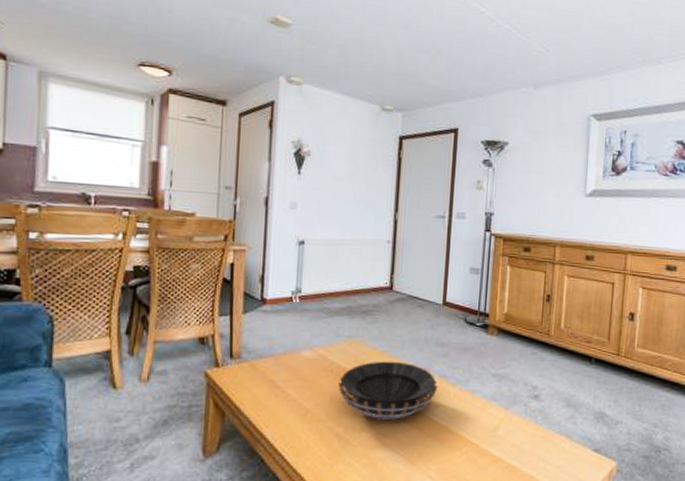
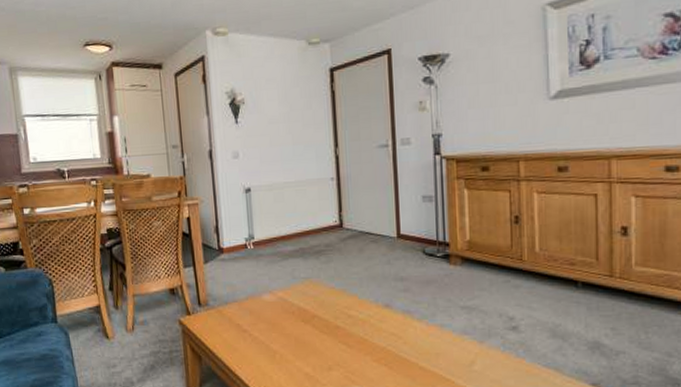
decorative bowl: present [338,361,438,419] -> none [301,299,402,358]

